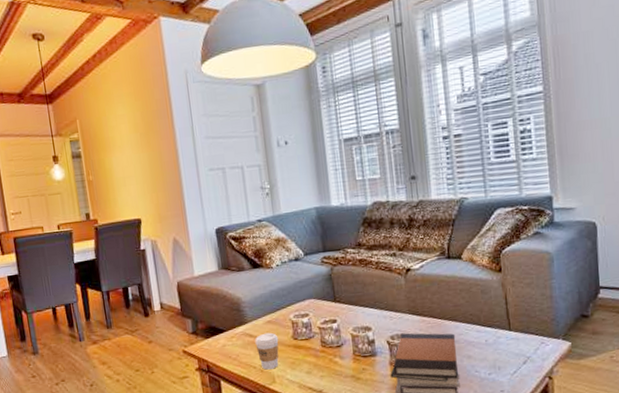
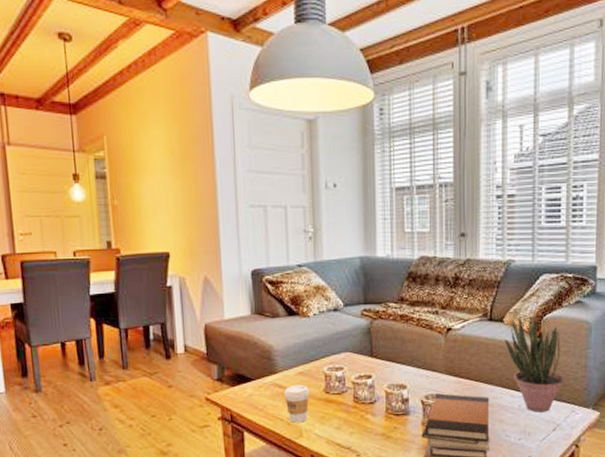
potted plant: none [465,249,530,346] -> present [504,315,564,412]

